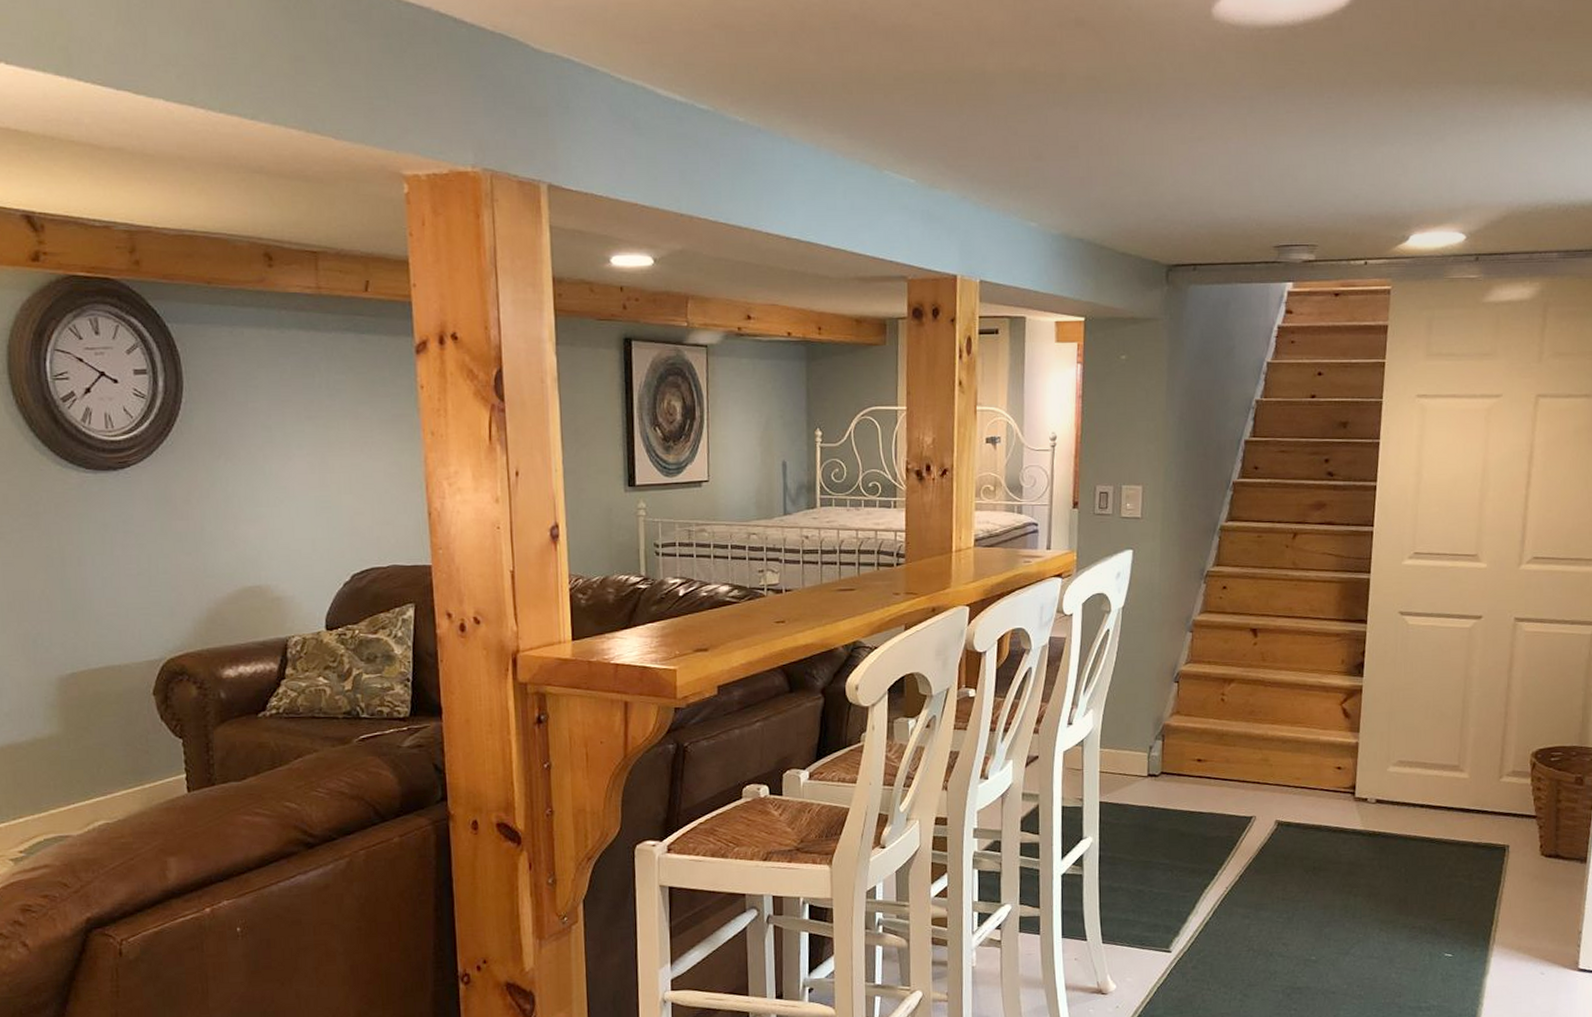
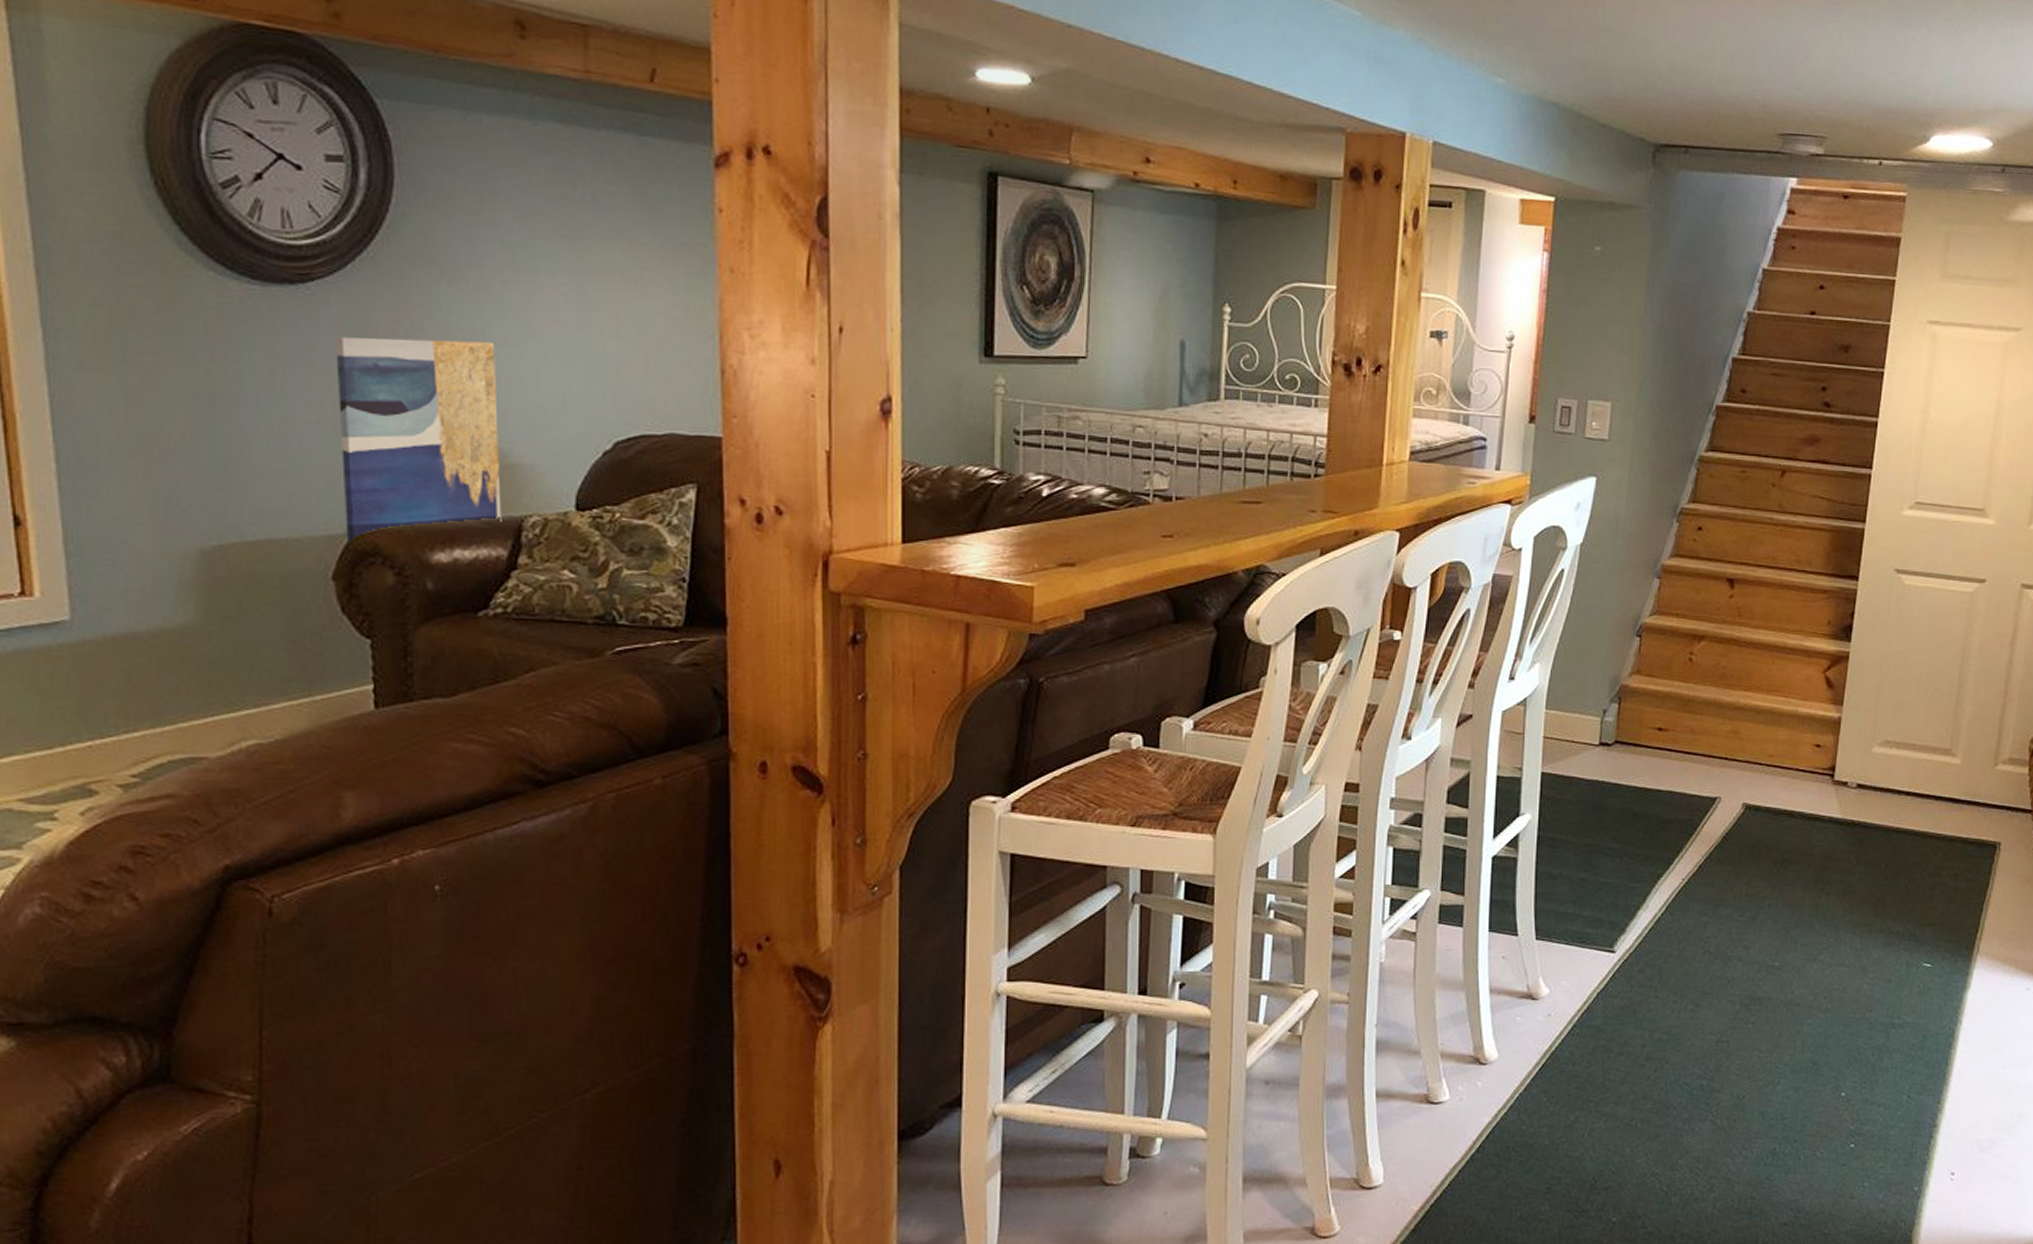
wall art: none [147,504,273,665] -> present [335,337,502,542]

